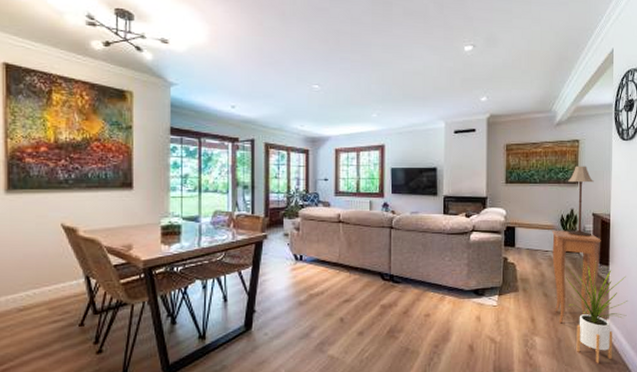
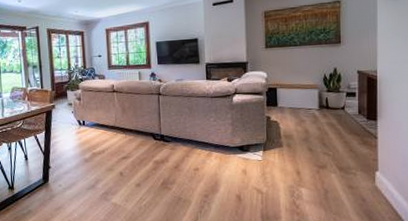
side table: present [551,229,601,324] -> none [314,88,368,176]
house plant: present [566,260,628,363] -> none [331,116,399,213]
table lamp: present [567,166,594,237] -> none [330,25,358,94]

